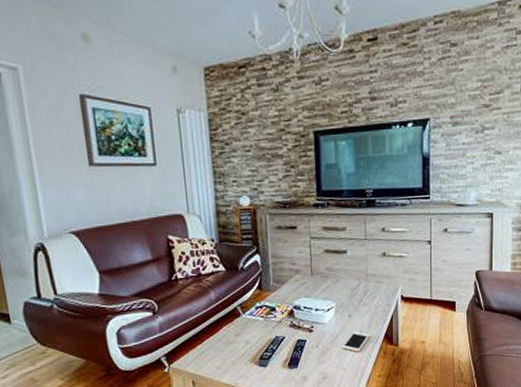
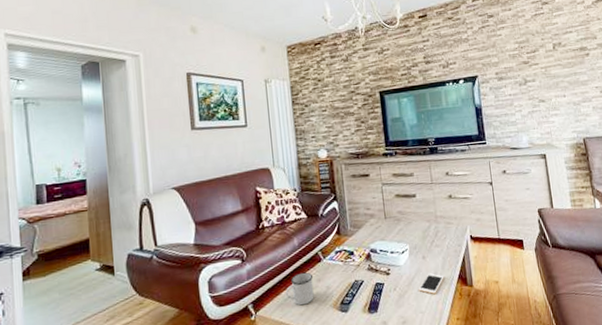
mug: none [202,326,232,360] -> present [286,272,314,306]

